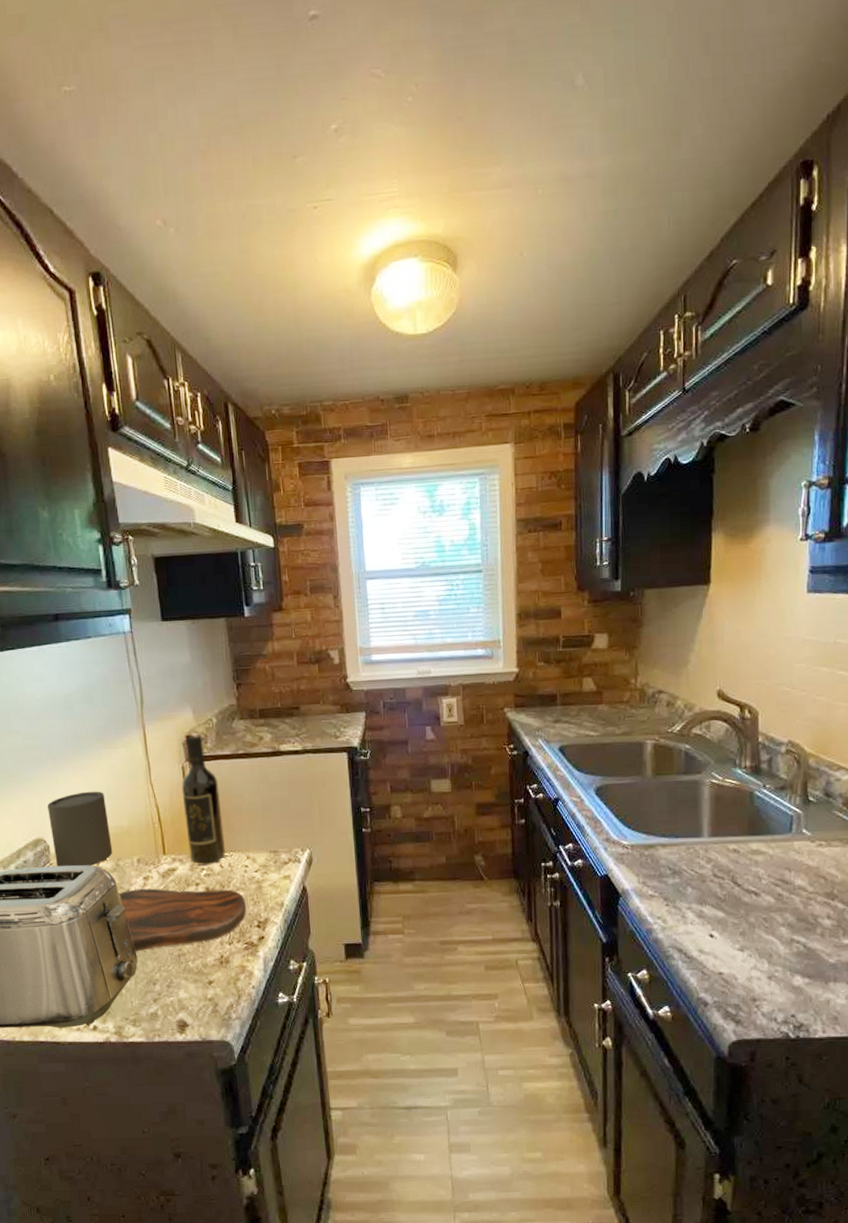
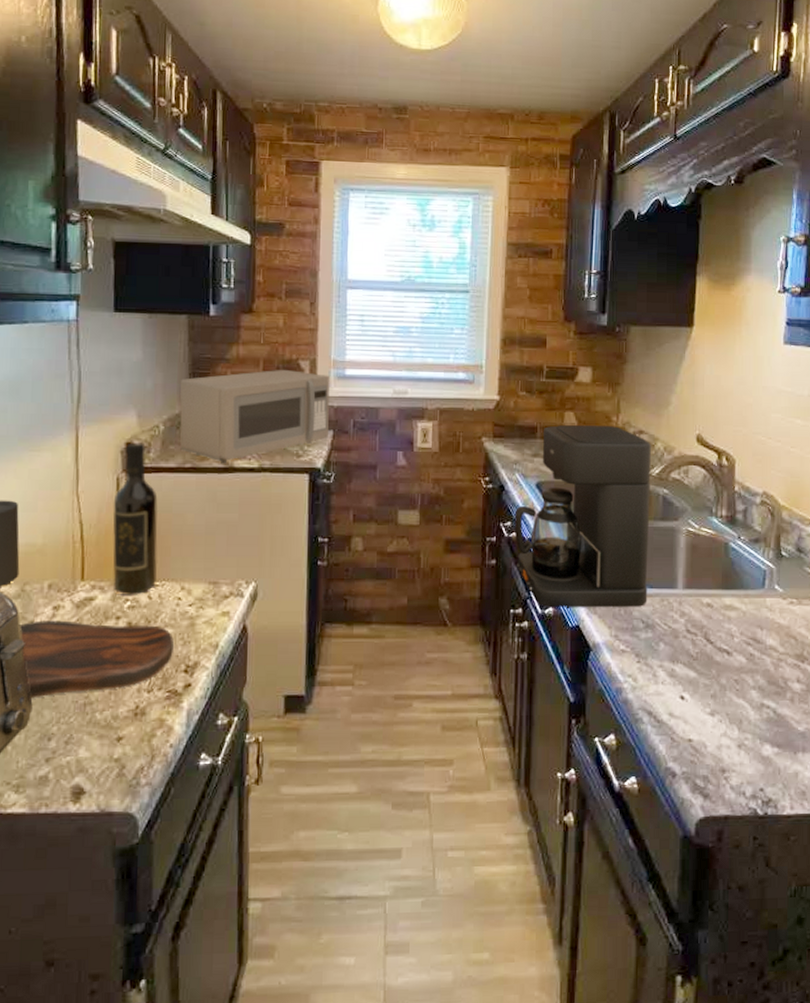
microwave: none [225,659,361,749] -> present [179,369,330,464]
coffee maker: none [540,688,674,859] -> present [514,425,652,607]

